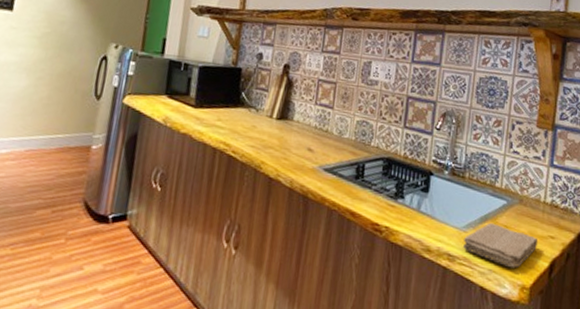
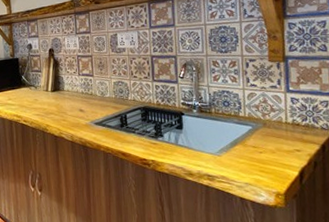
washcloth: present [463,222,538,269] -> none [219,145,286,180]

